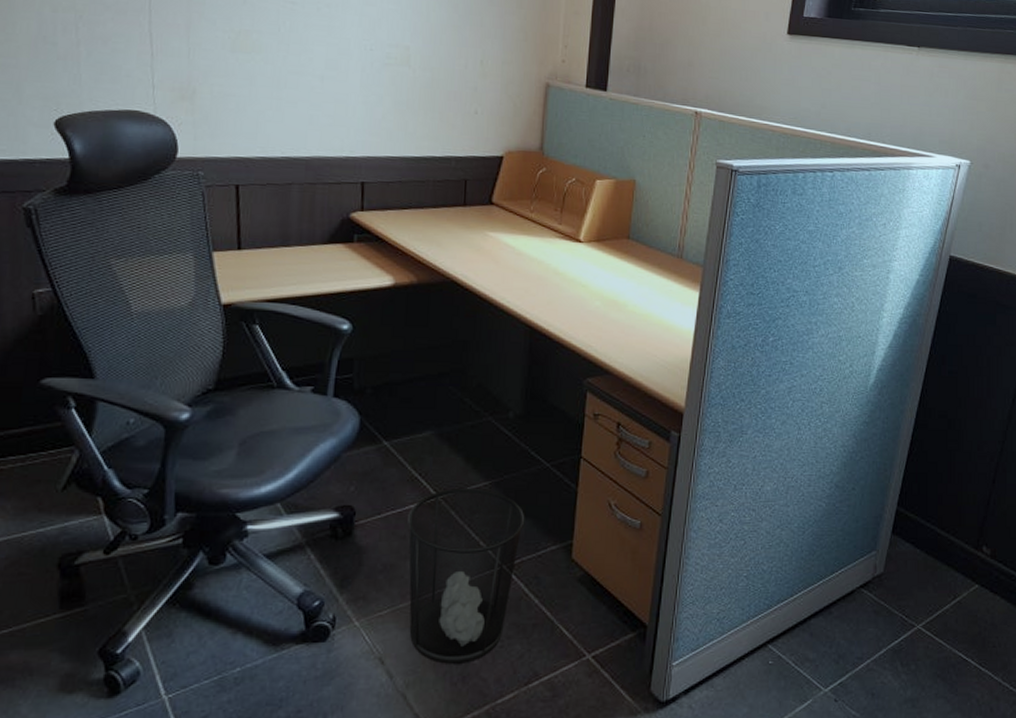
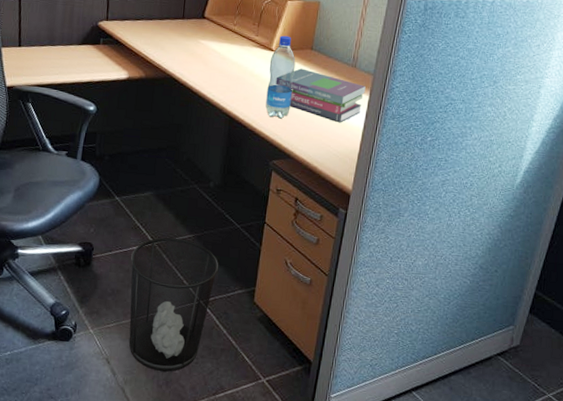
bottle: none [575,222,610,326] -> present [265,35,296,119]
books: none [604,262,695,327] -> present [289,68,366,123]

